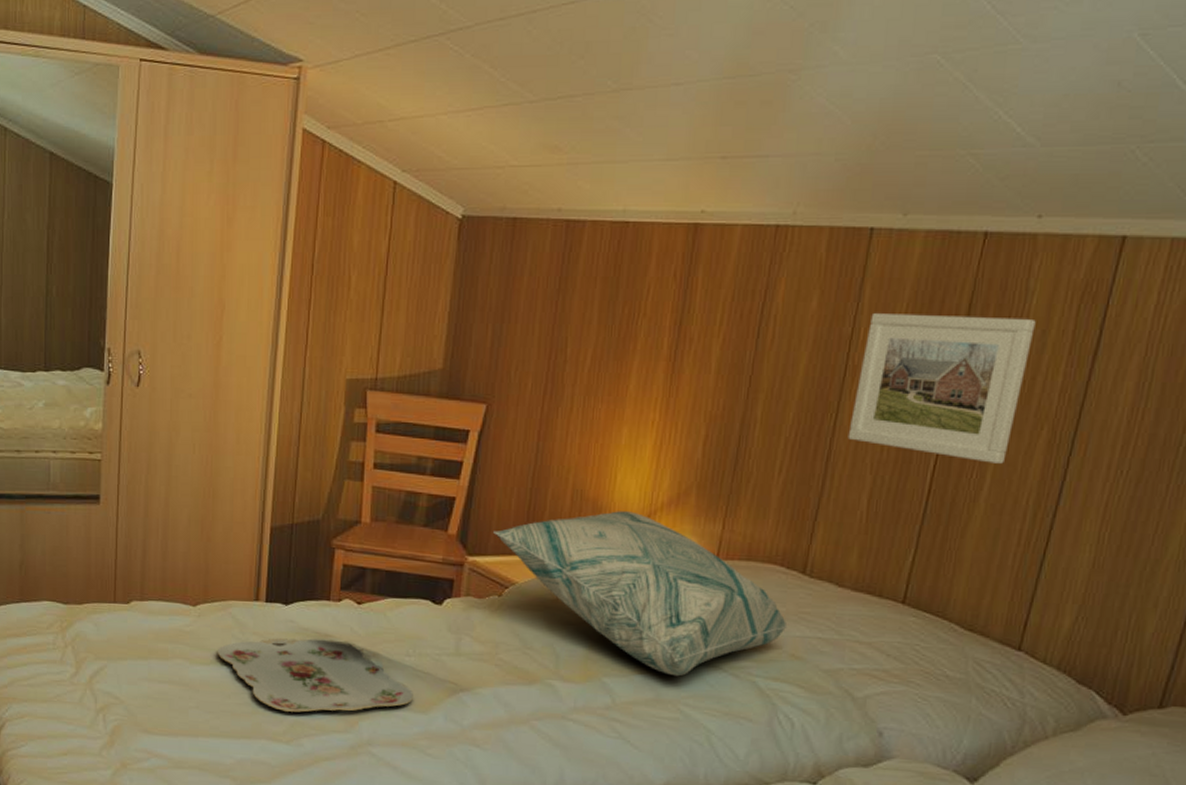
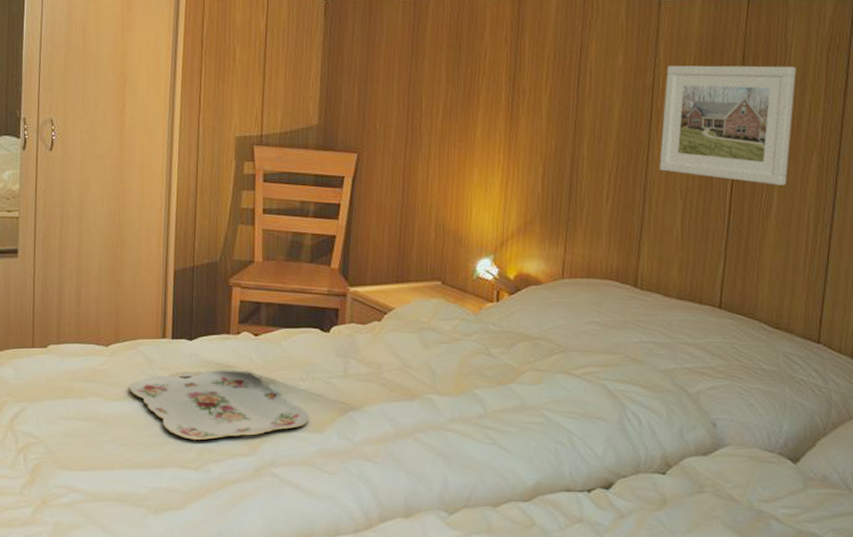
decorative pillow: present [493,511,788,677] -> none [371,240,627,384]

